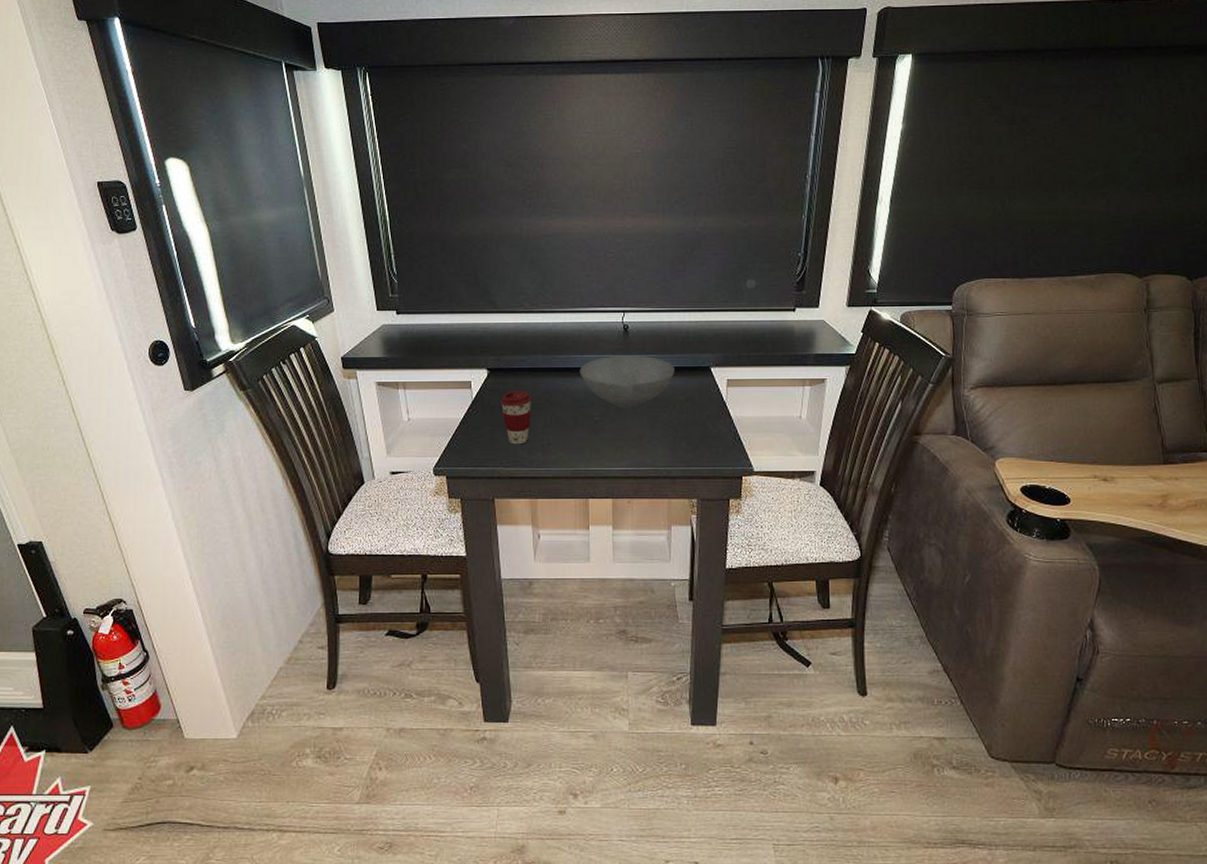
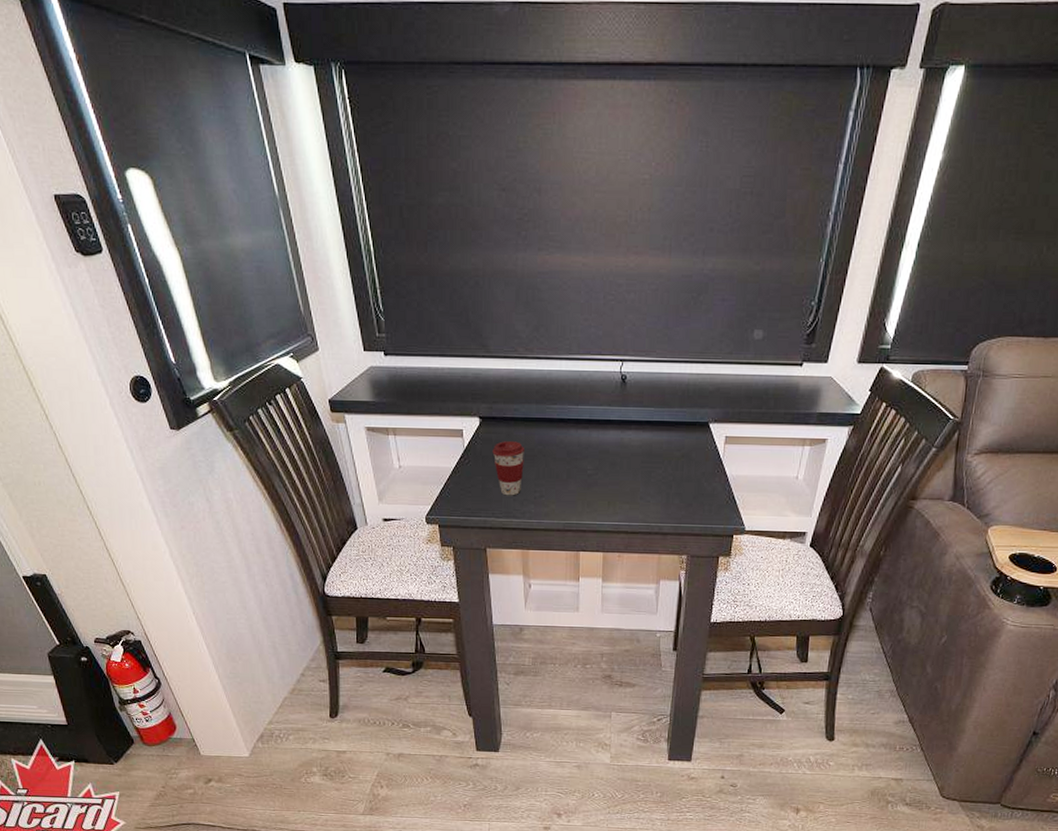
bowl: present [579,355,675,409] -> none [574,407,672,463]

